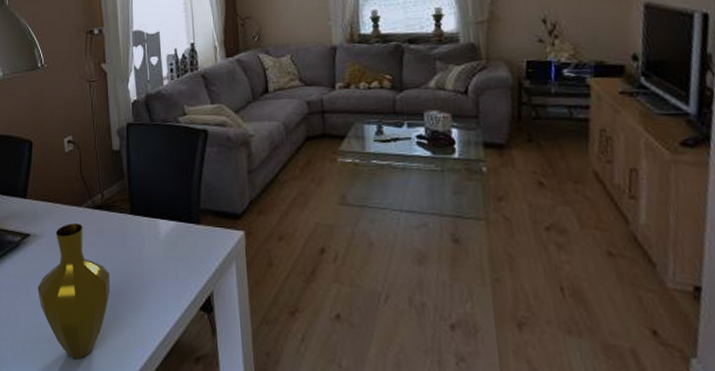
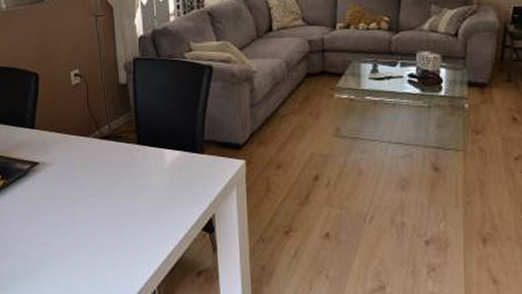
vase: present [37,223,111,360] -> none [47,153,118,275]

